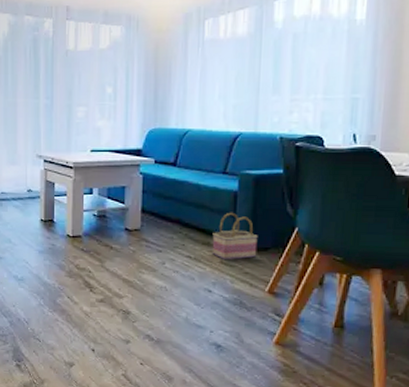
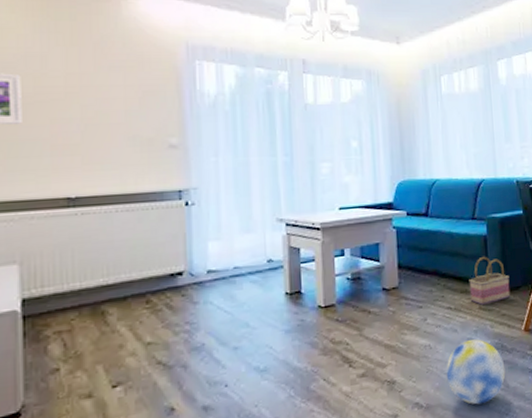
ball: none [179,290,242,351] -> present [446,339,506,405]

